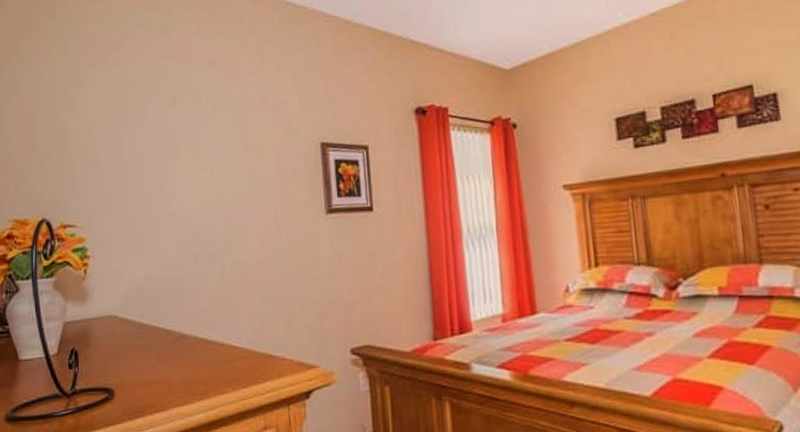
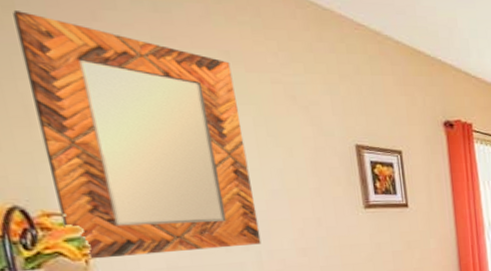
home mirror: none [65,51,226,269] -> present [13,11,262,260]

